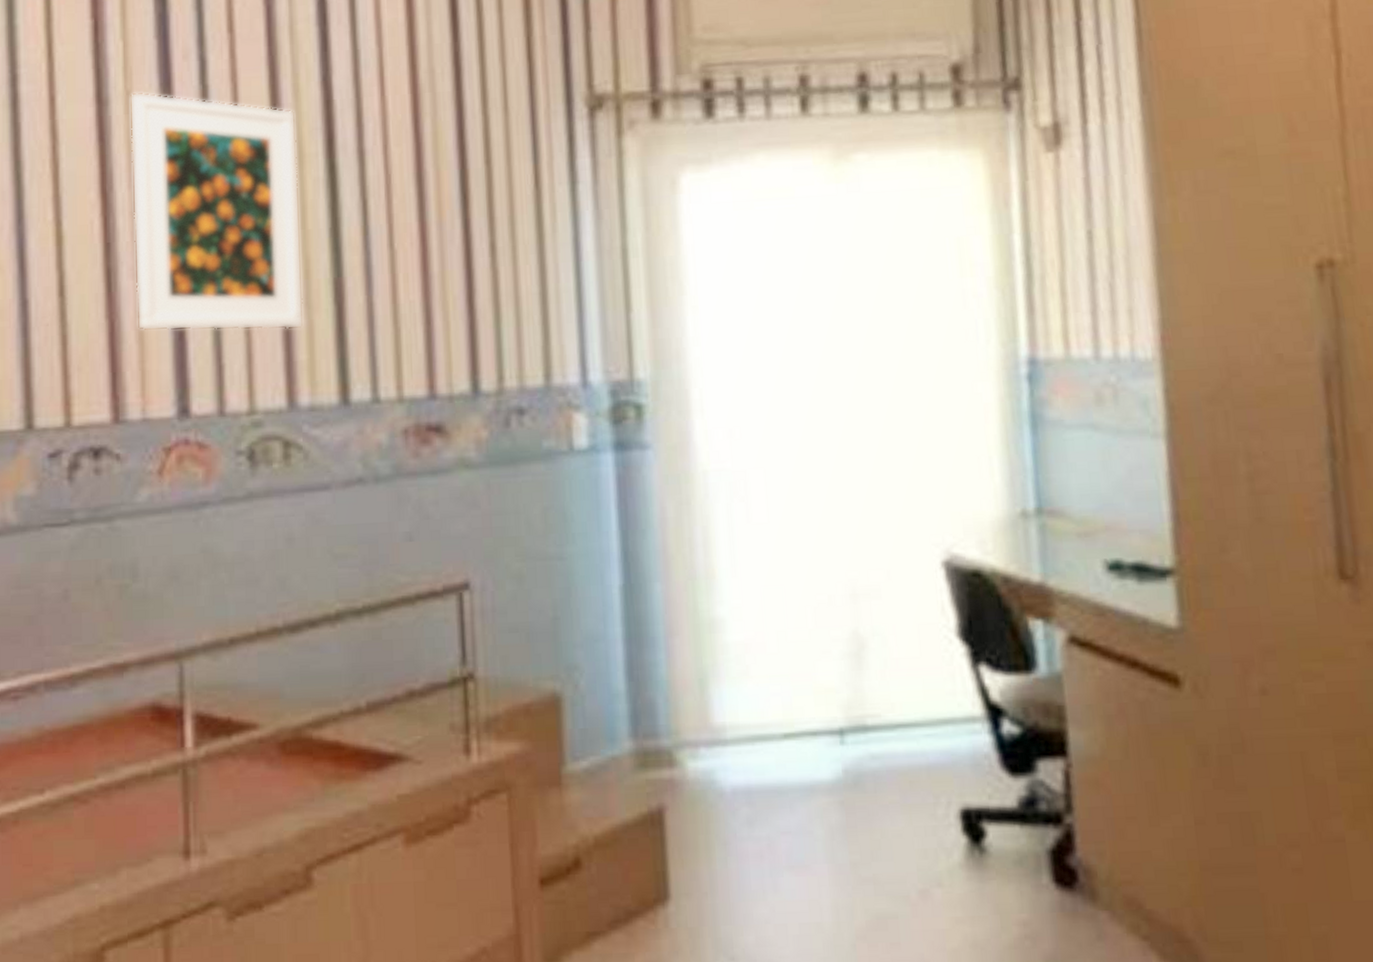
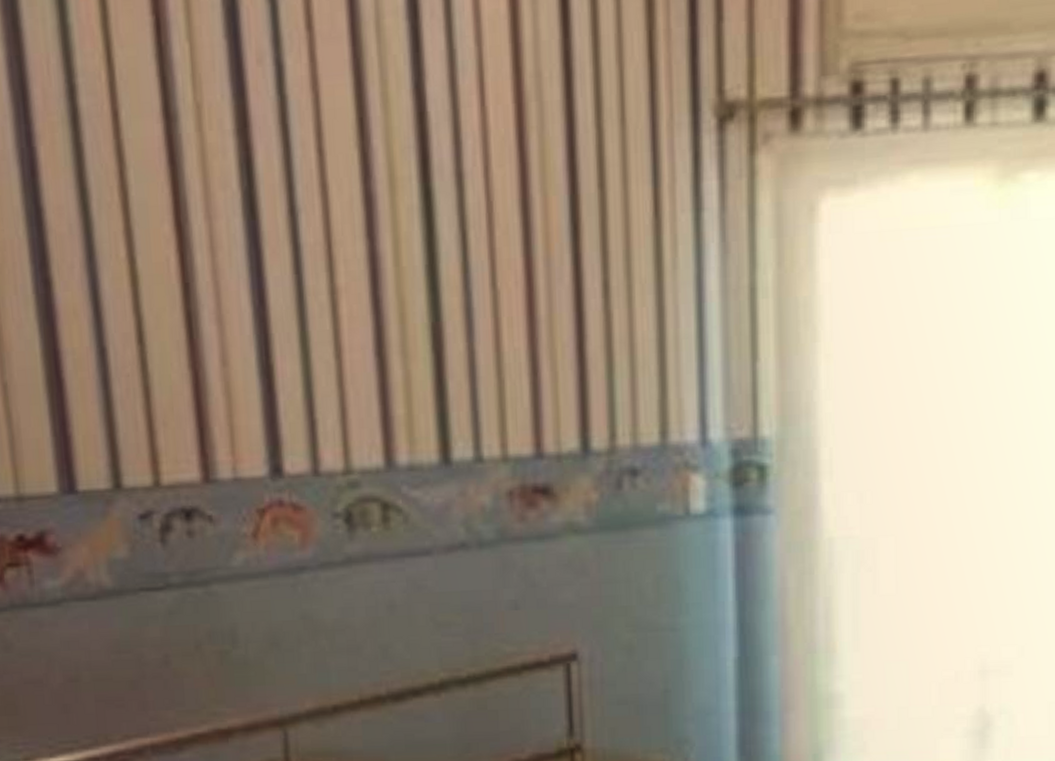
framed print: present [129,92,304,331] -> none [200,104,400,383]

